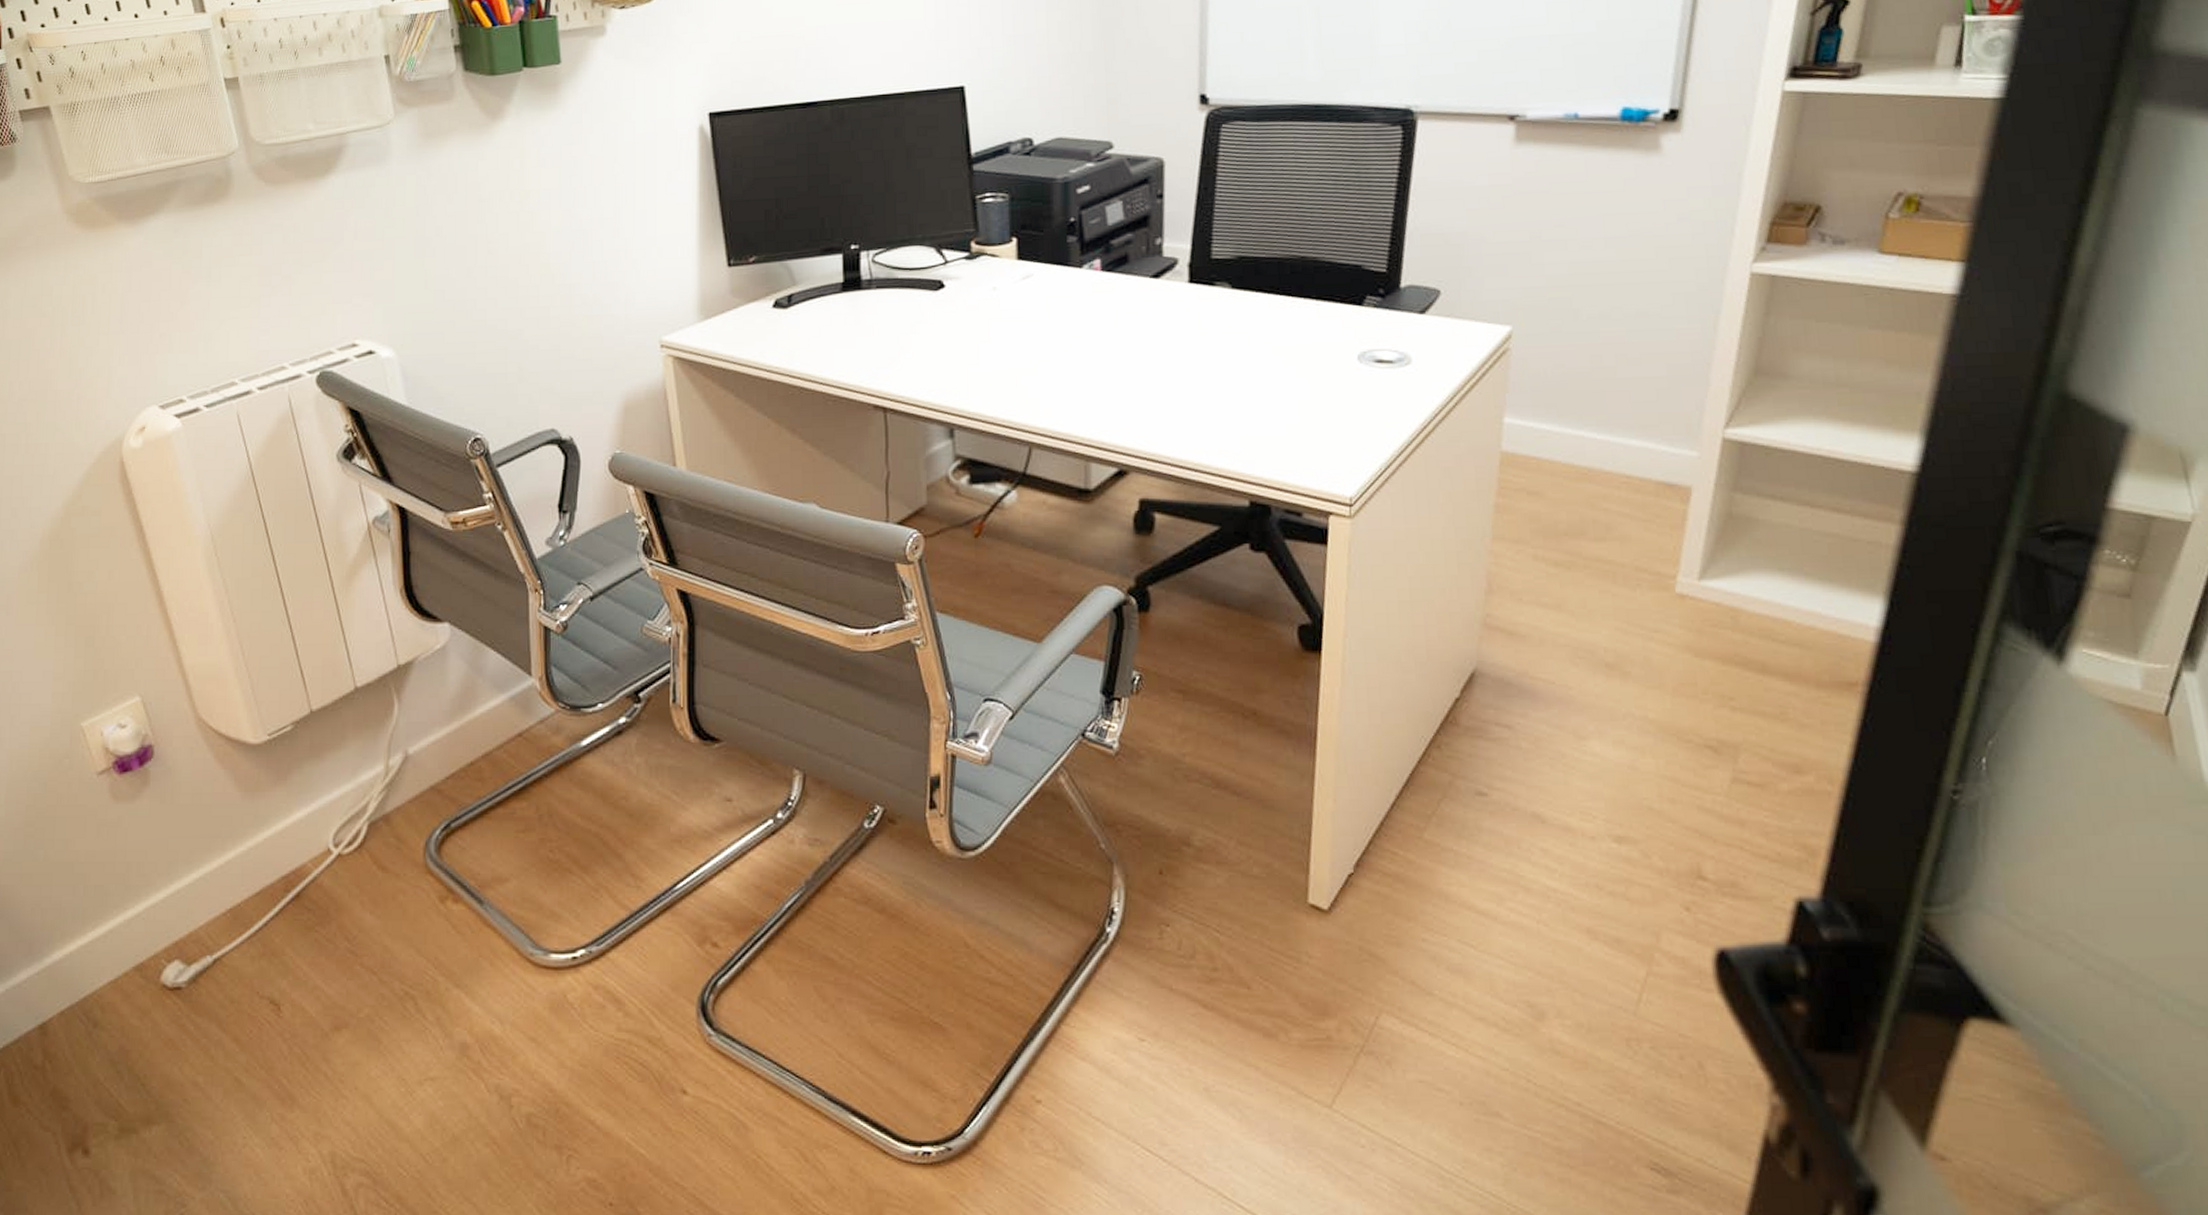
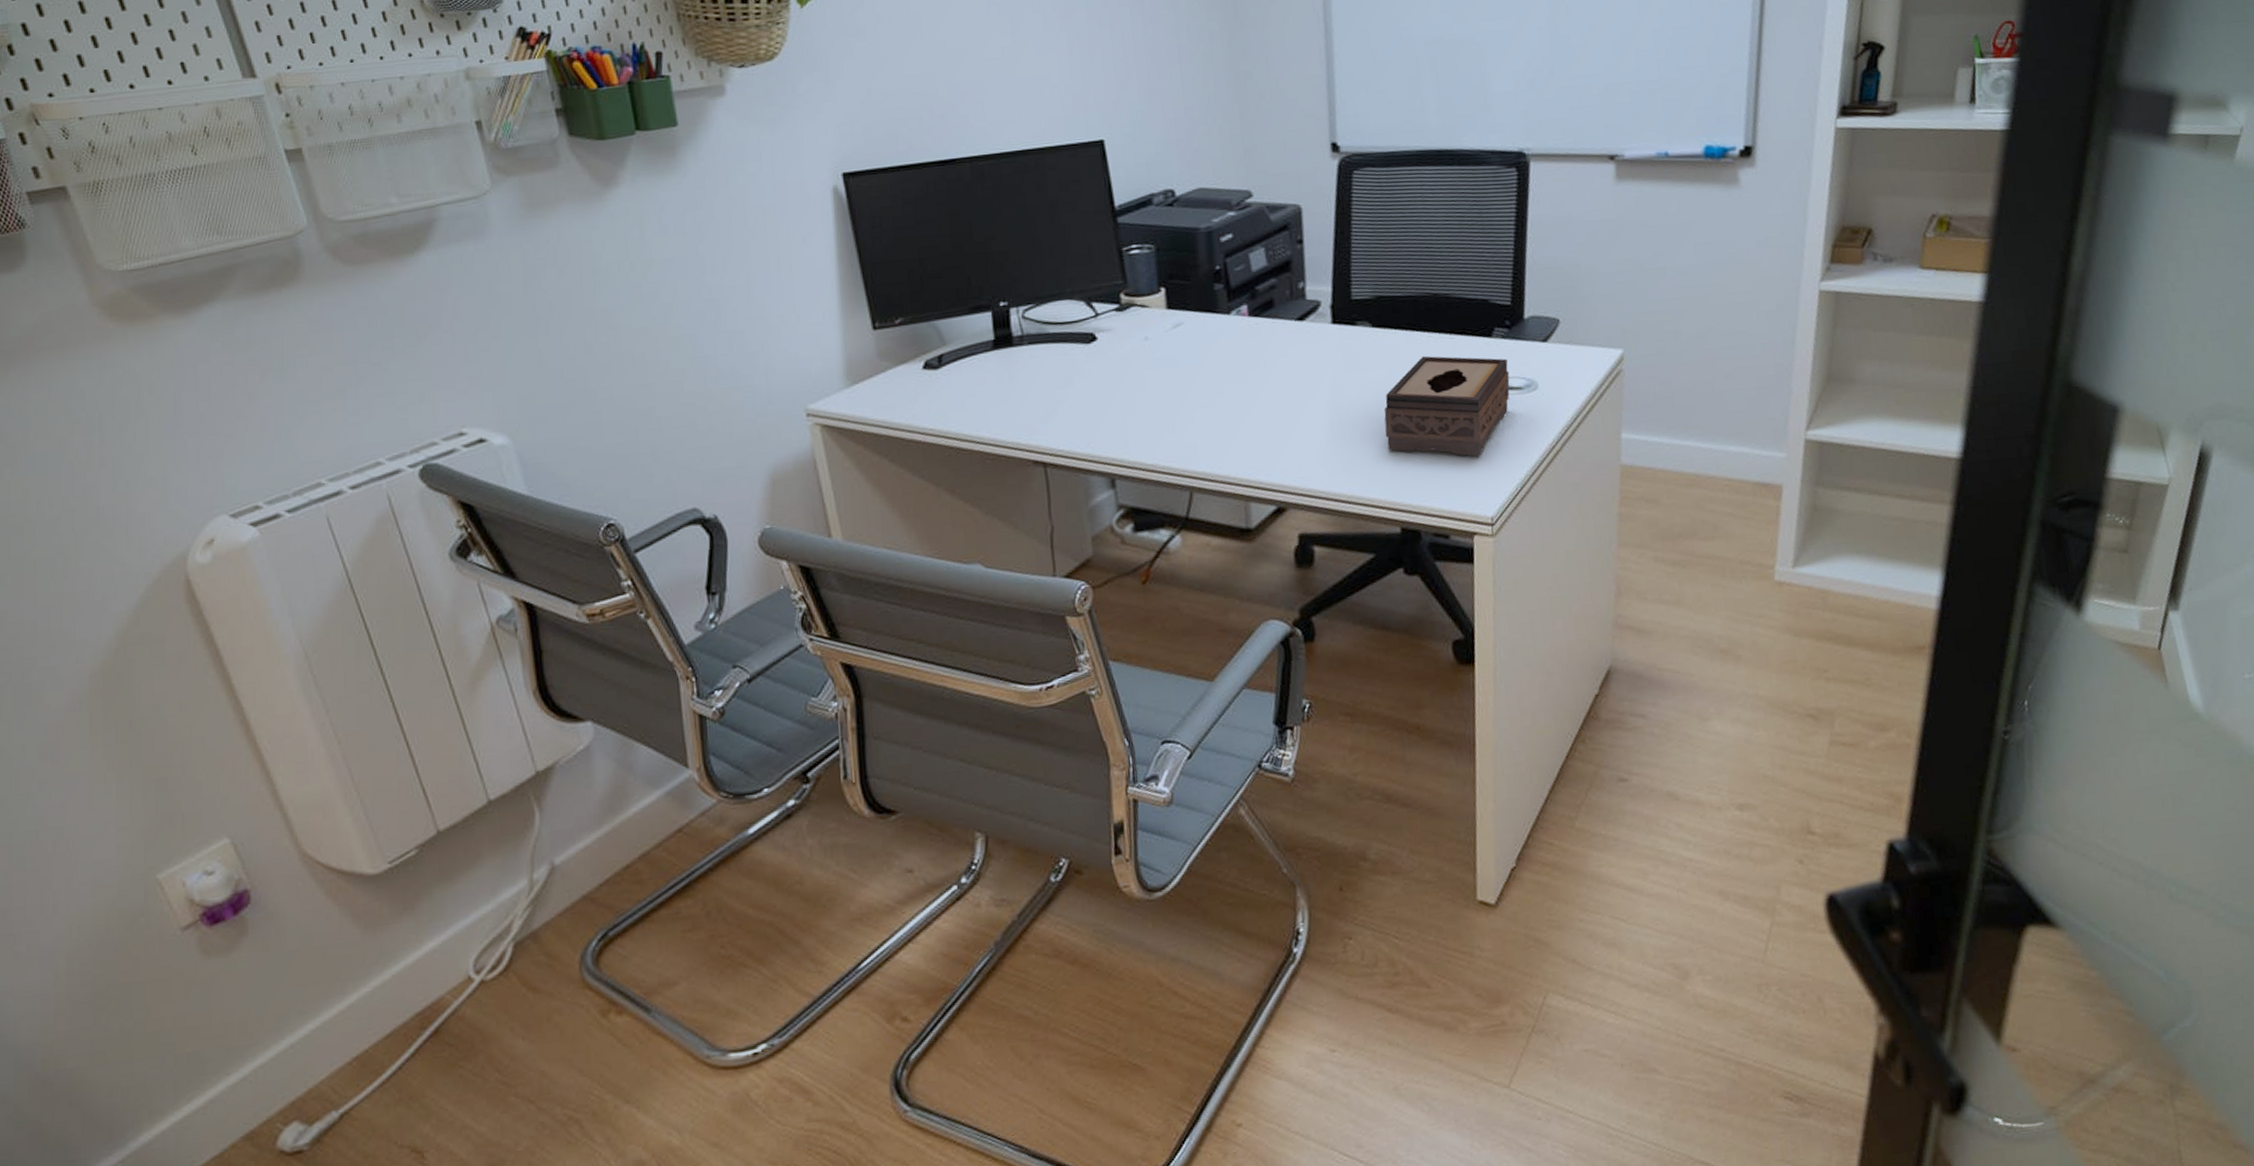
tissue box: none [1238,321,1380,431] -> present [1384,355,1510,457]

